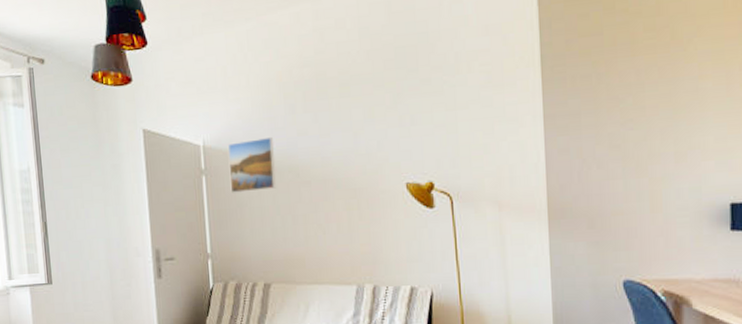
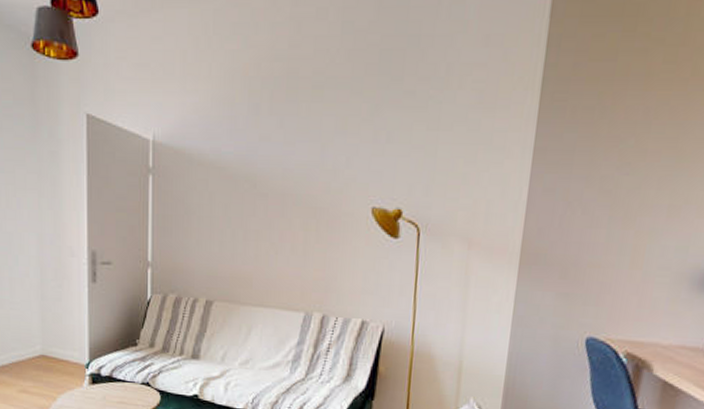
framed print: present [227,136,276,193] -> none [179,138,231,199]

